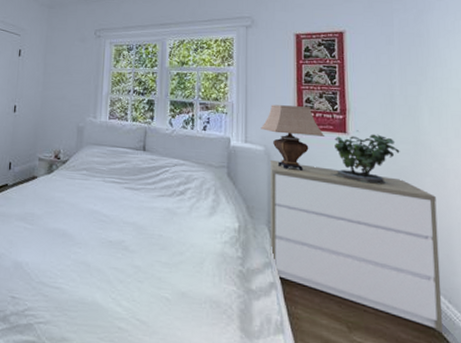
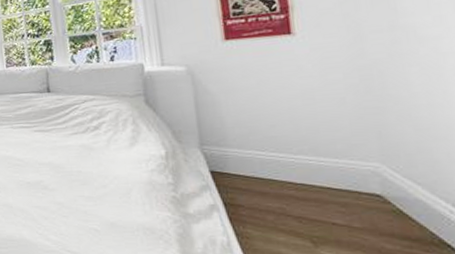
table lamp: present [261,105,325,172] -> none [178,13,263,87]
dresser: present [269,160,443,332] -> none [194,74,445,239]
potted plant: present [330,130,400,185] -> none [273,27,370,87]

